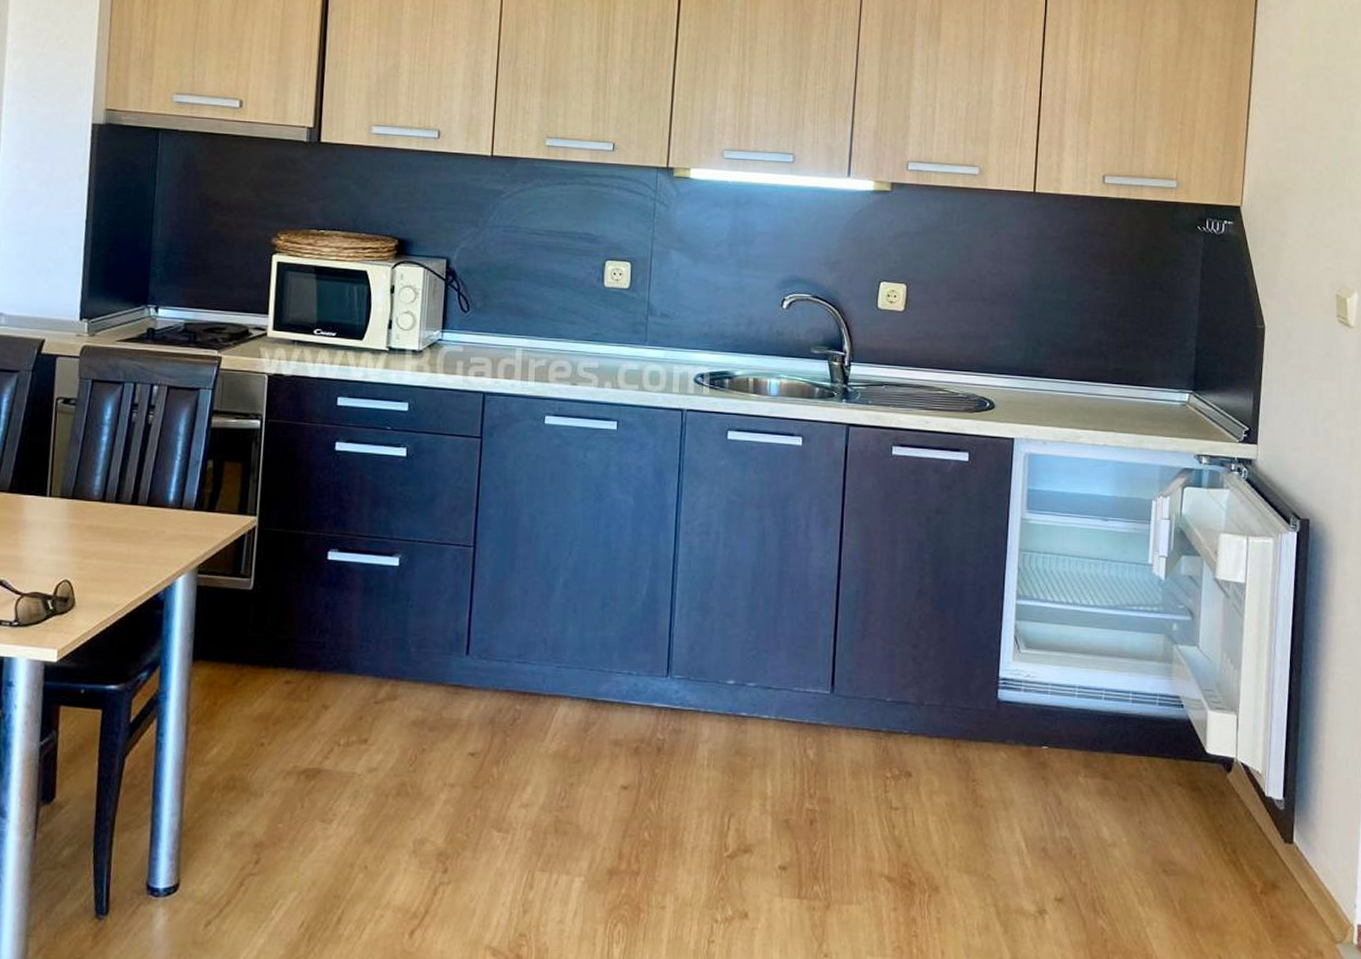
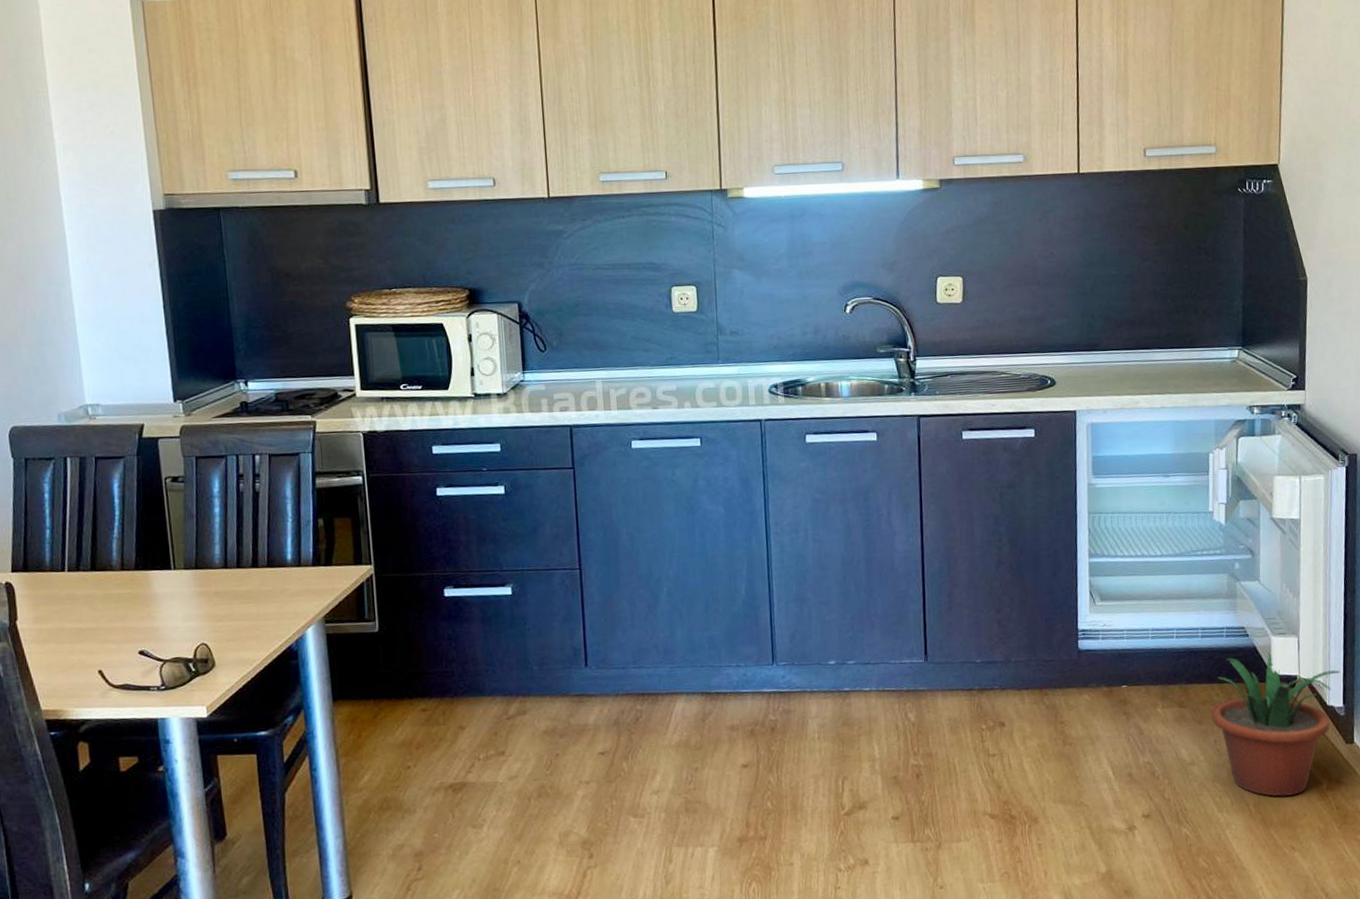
potted plant: none [1138,727,1281,896] -> present [1211,651,1340,797]

